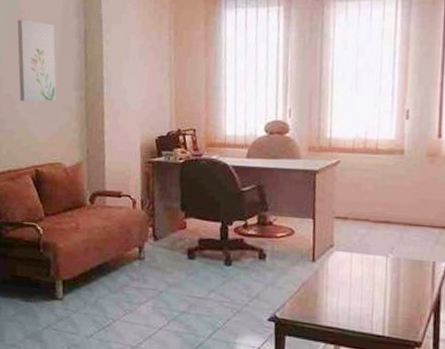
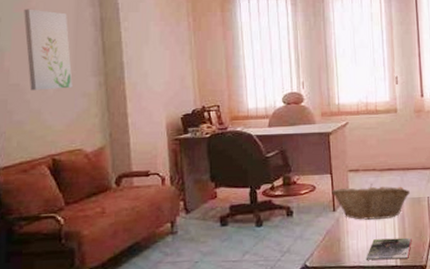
fruit basket: none [311,236,410,280] -> present [330,184,410,220]
magazine: none [346,301,406,330] -> present [365,237,412,260]

